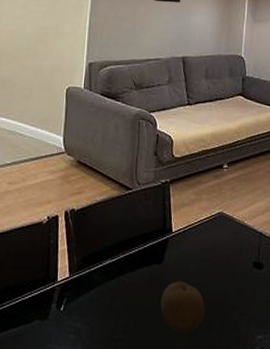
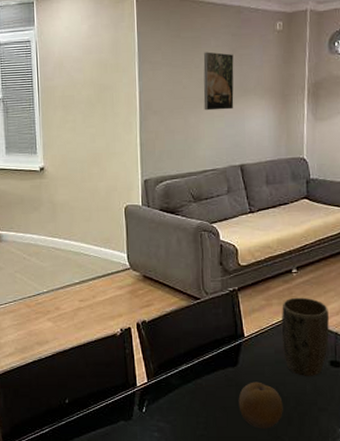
plant pot: none [208,193,255,277] -> present [281,297,329,376]

